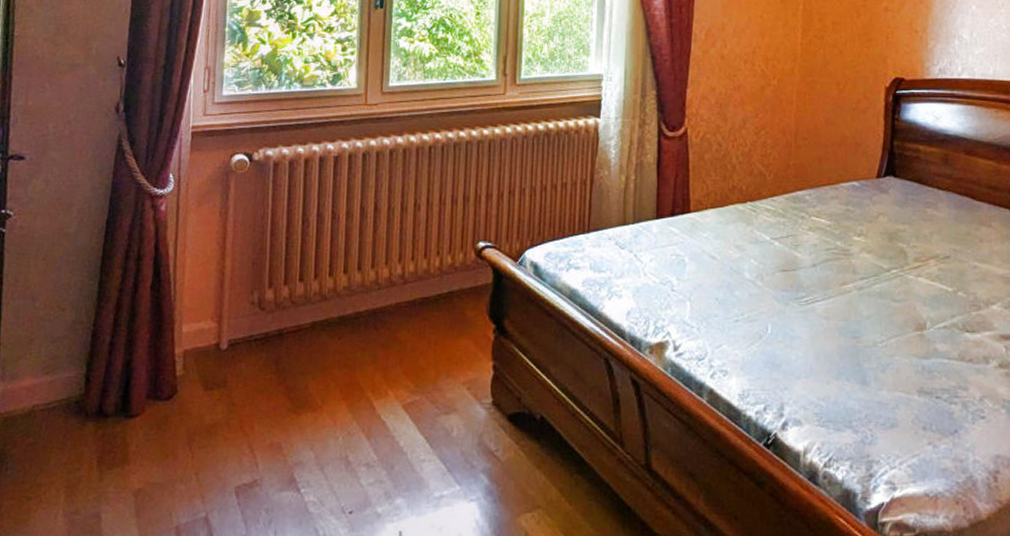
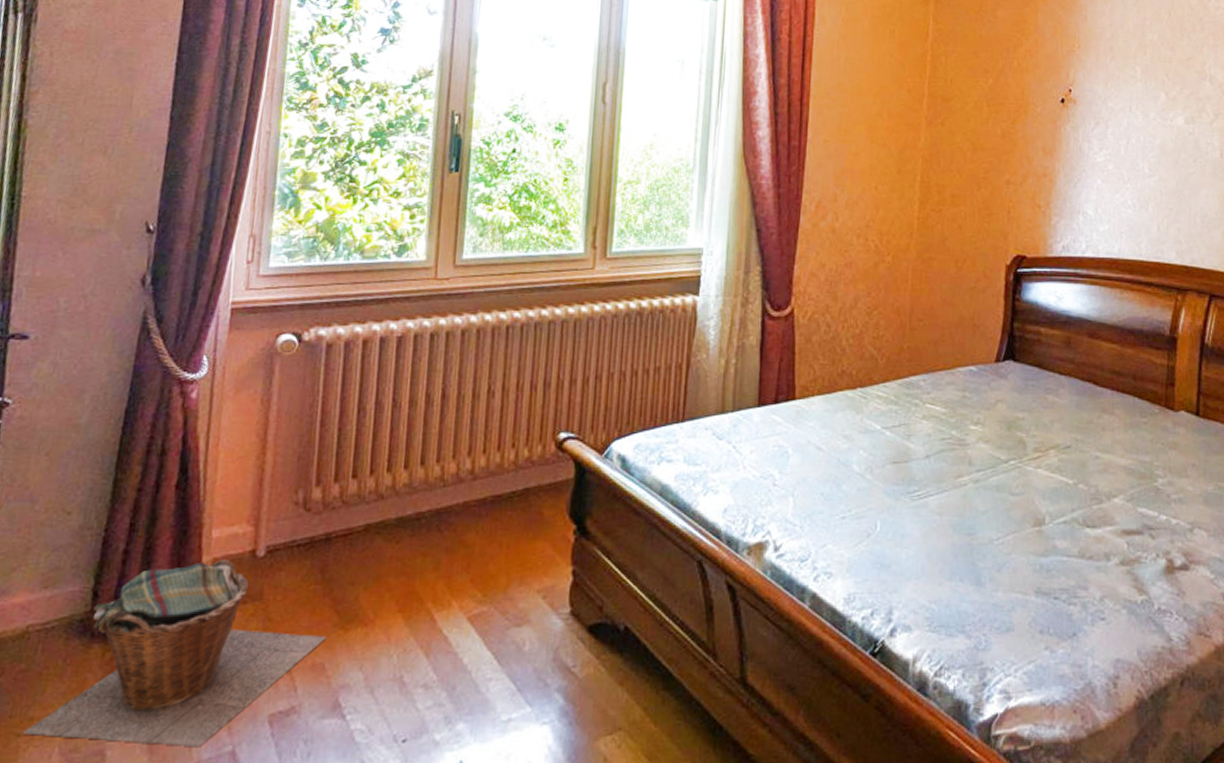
laundry basket: none [33,351,282,513] -> present [23,560,327,748]

